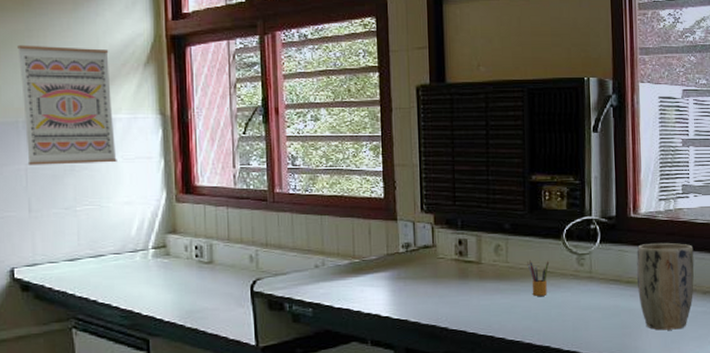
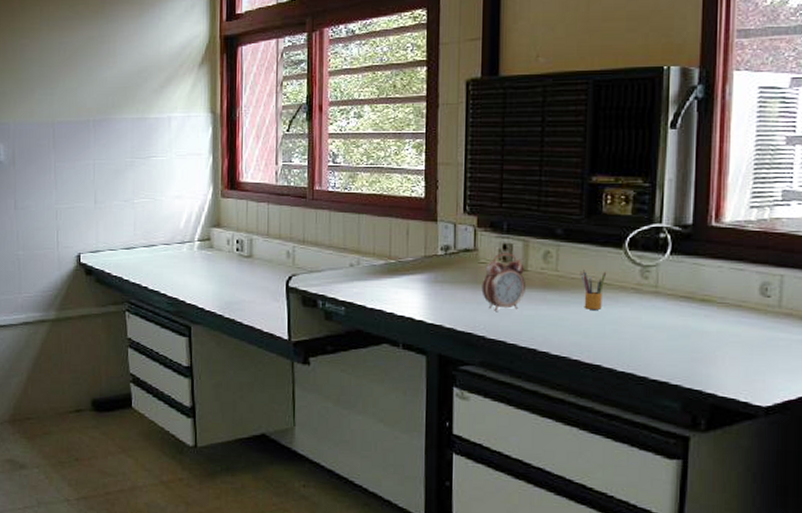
wall art: present [17,44,117,165] -> none [92,50,171,160]
alarm clock: none [441,248,481,303] -> present [481,253,525,311]
plant pot: present [636,242,694,330] -> none [714,257,792,359]

